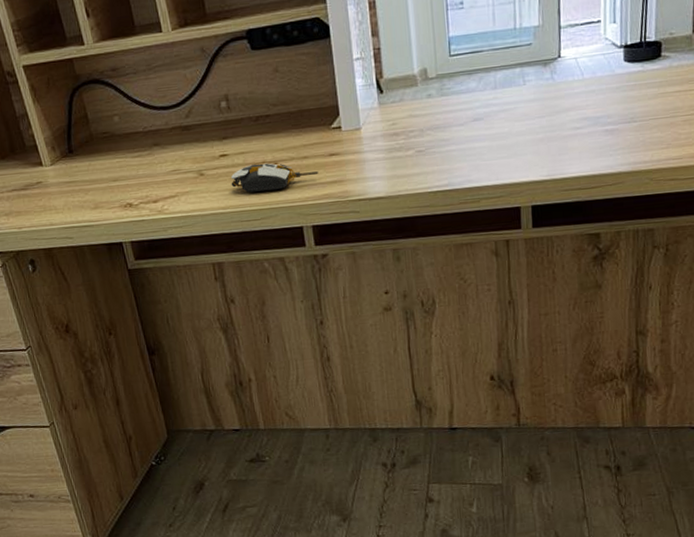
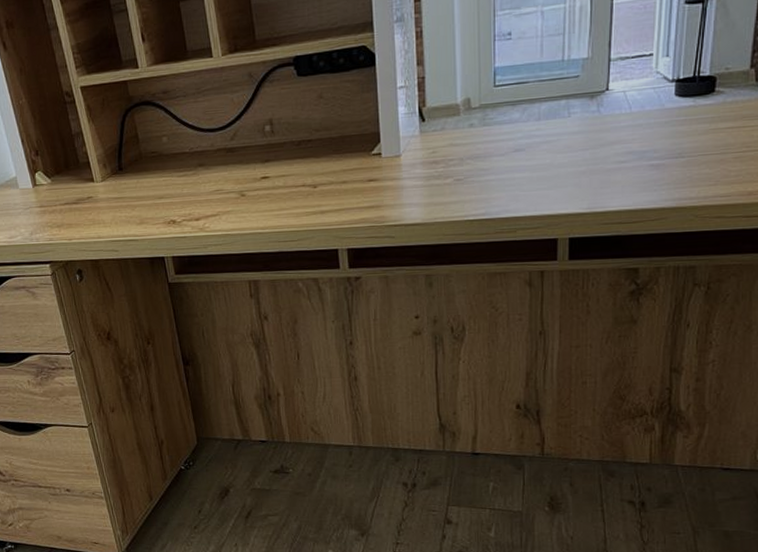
computer mouse: present [231,163,319,193] -> none [271,186,356,214]

